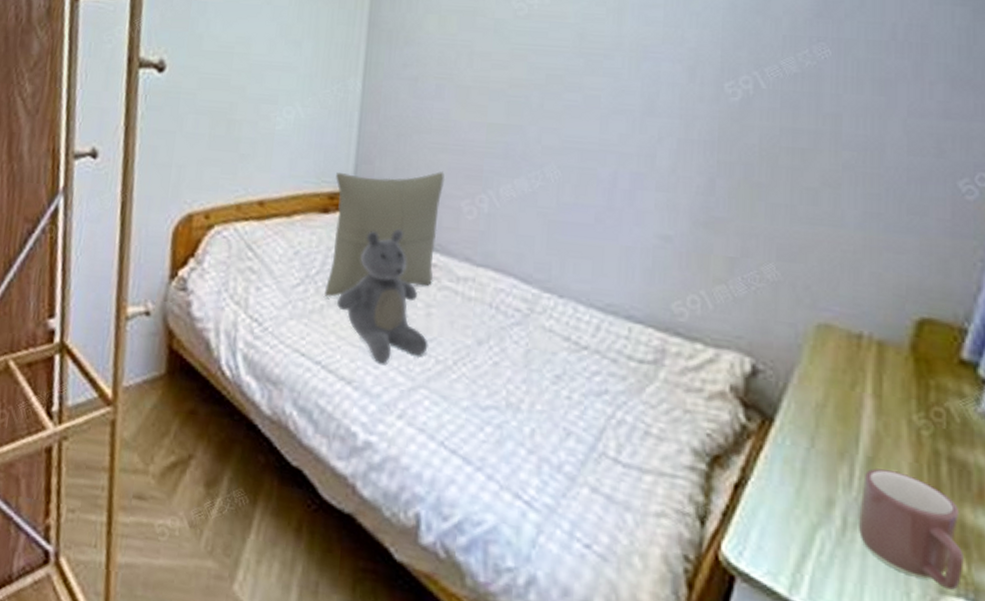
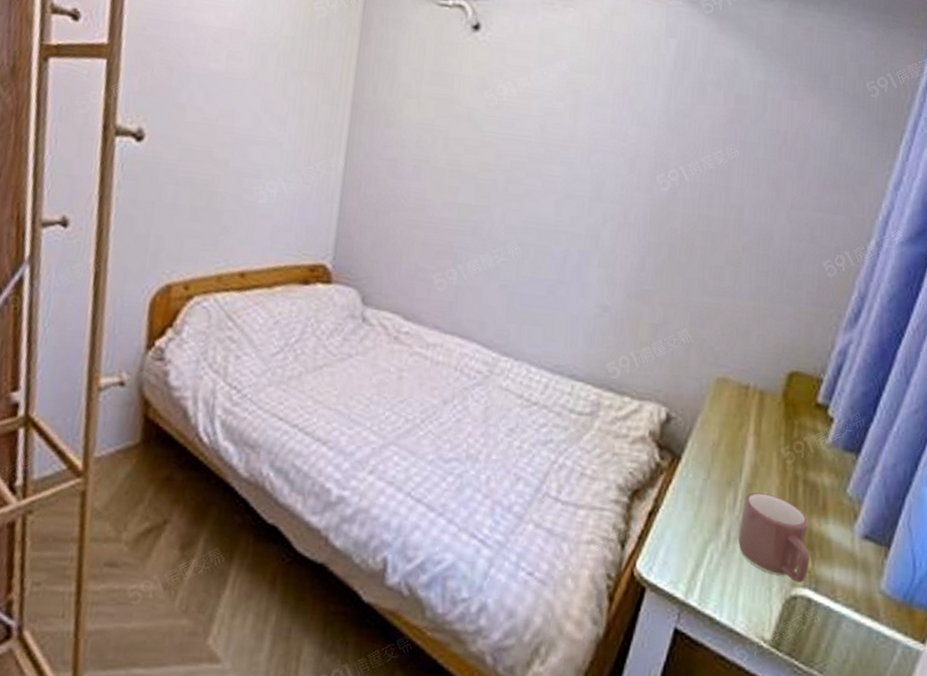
pillow: present [325,172,445,297] -> none [303,246,419,364]
teddy bear: present [337,228,428,363] -> none [315,299,399,423]

